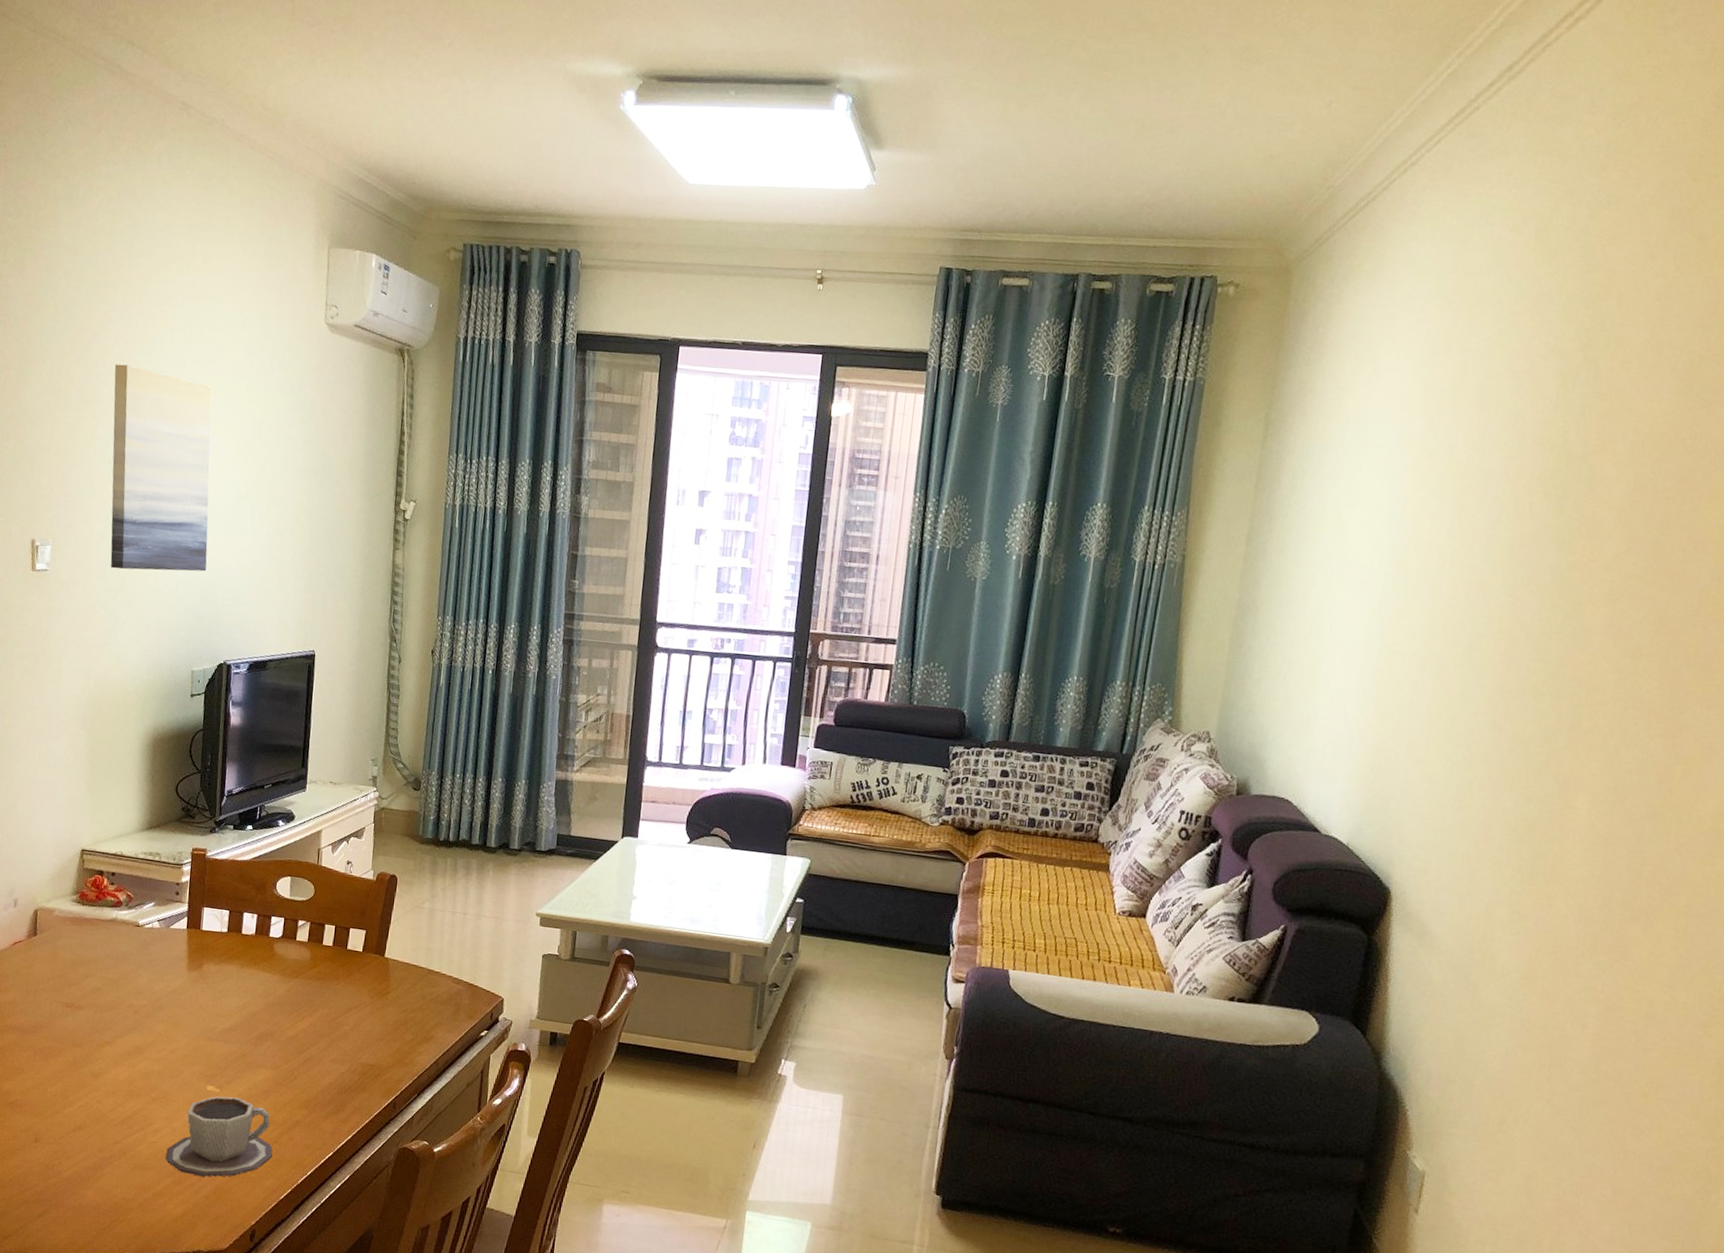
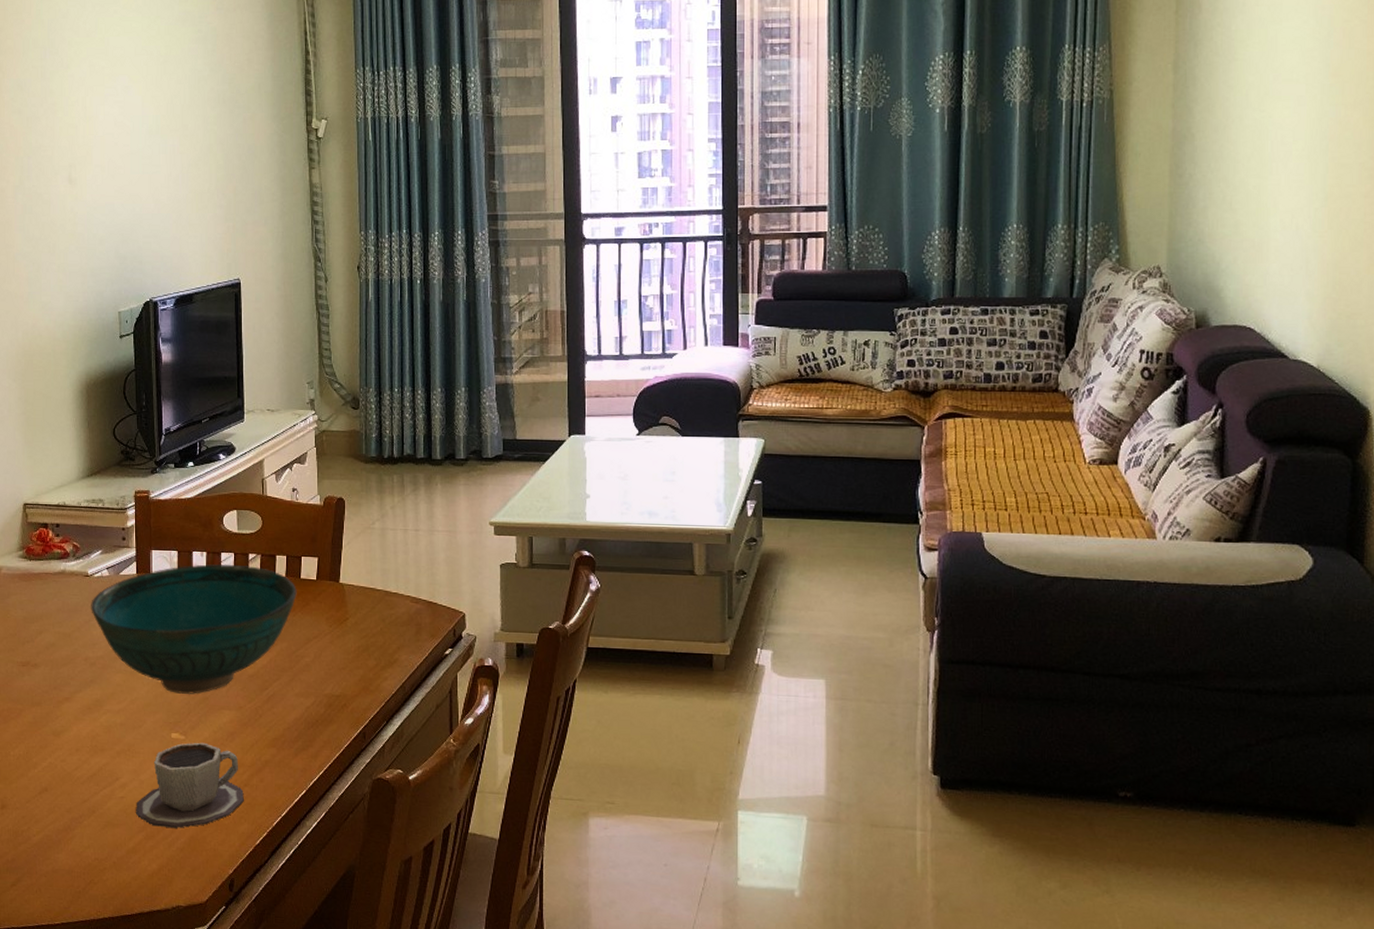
wall art: present [110,364,213,572] -> none [16,15,125,218]
bowl: none [139,925,343,1051] -> present [91,564,297,694]

